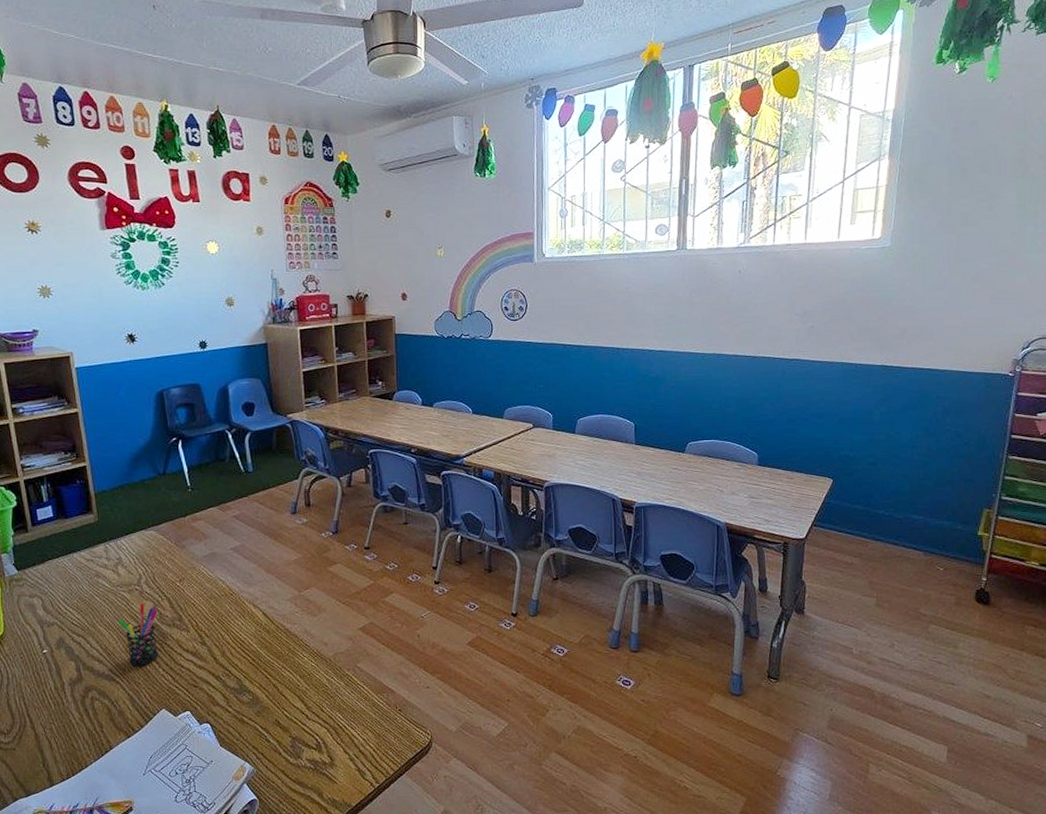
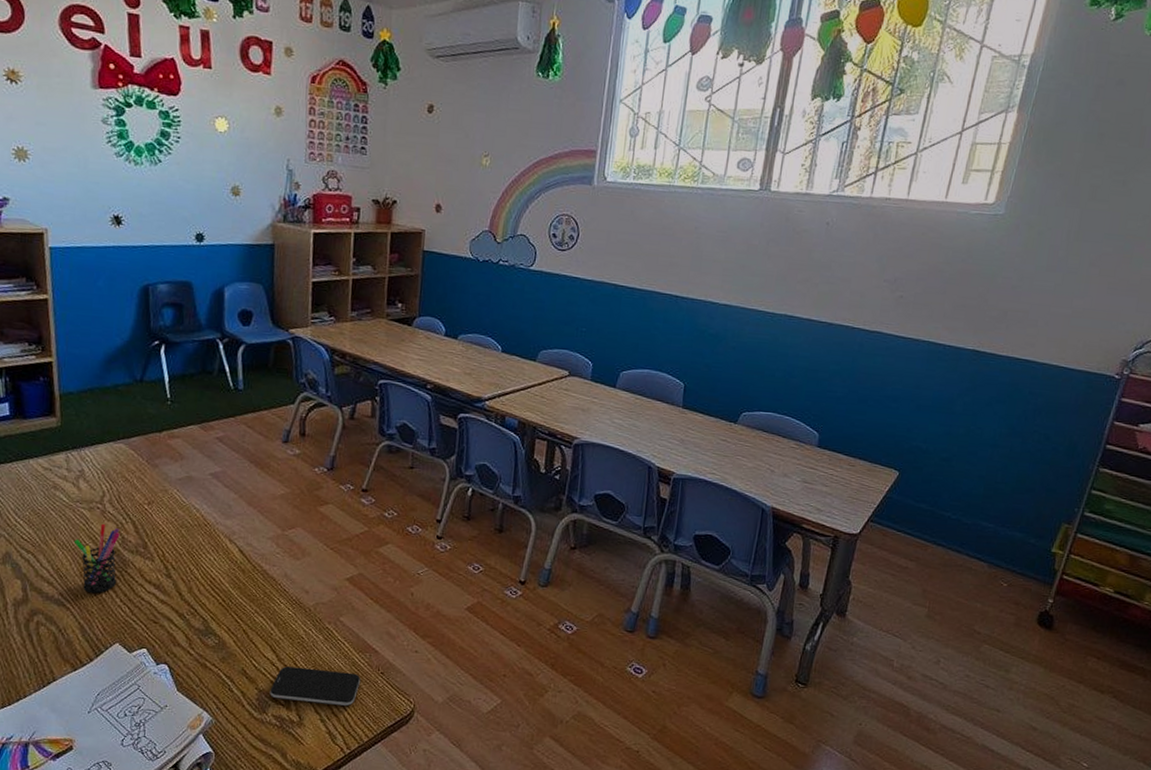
smartphone: none [302,712,381,744] -> present [270,666,360,706]

